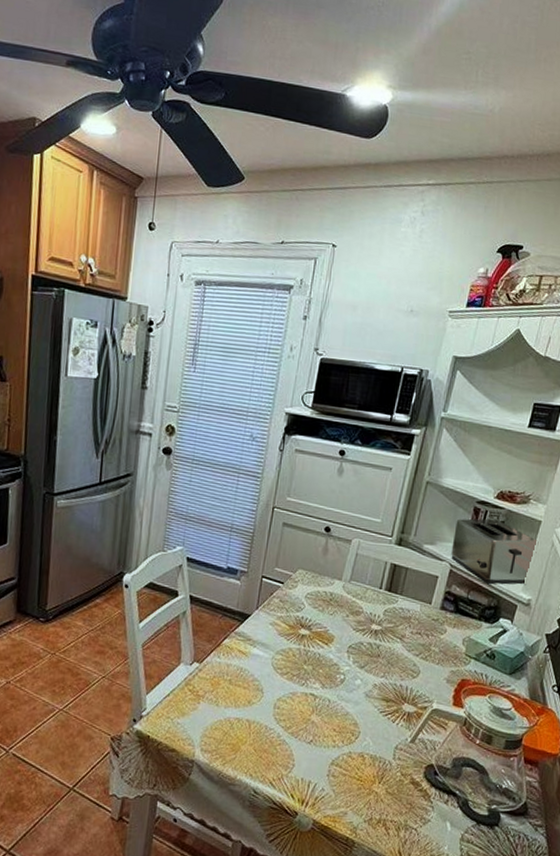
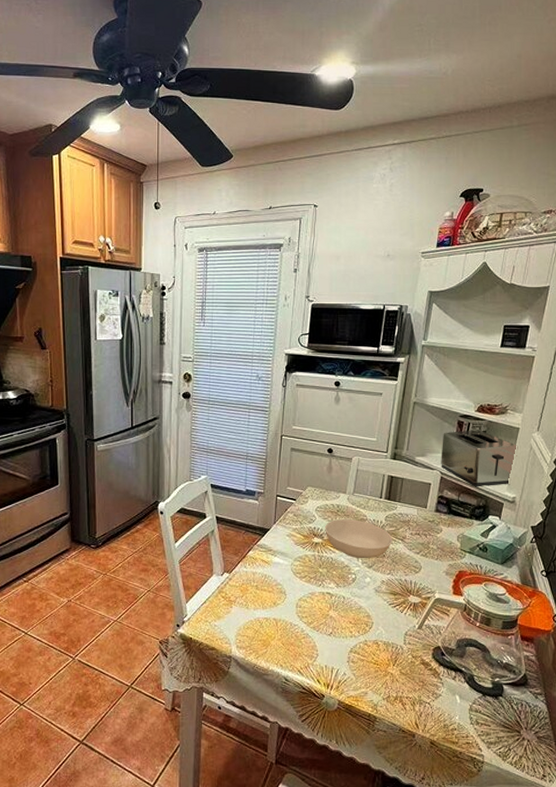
bowl: none [314,609,390,658] -> present [325,519,393,559]

